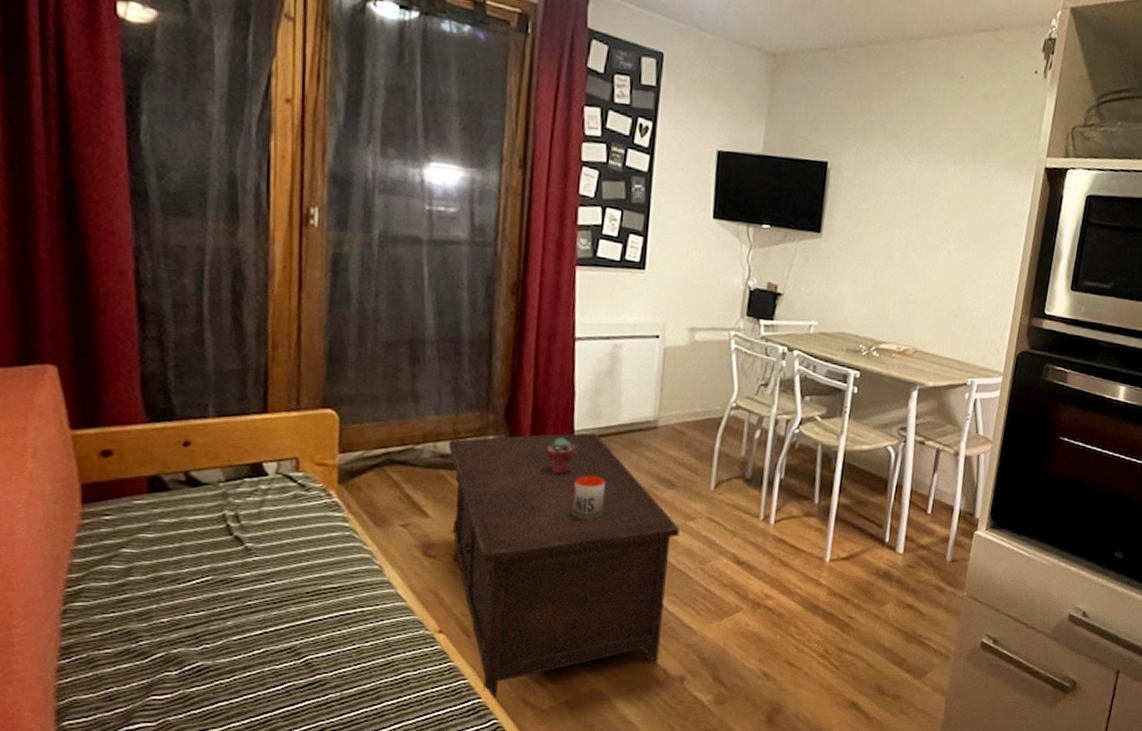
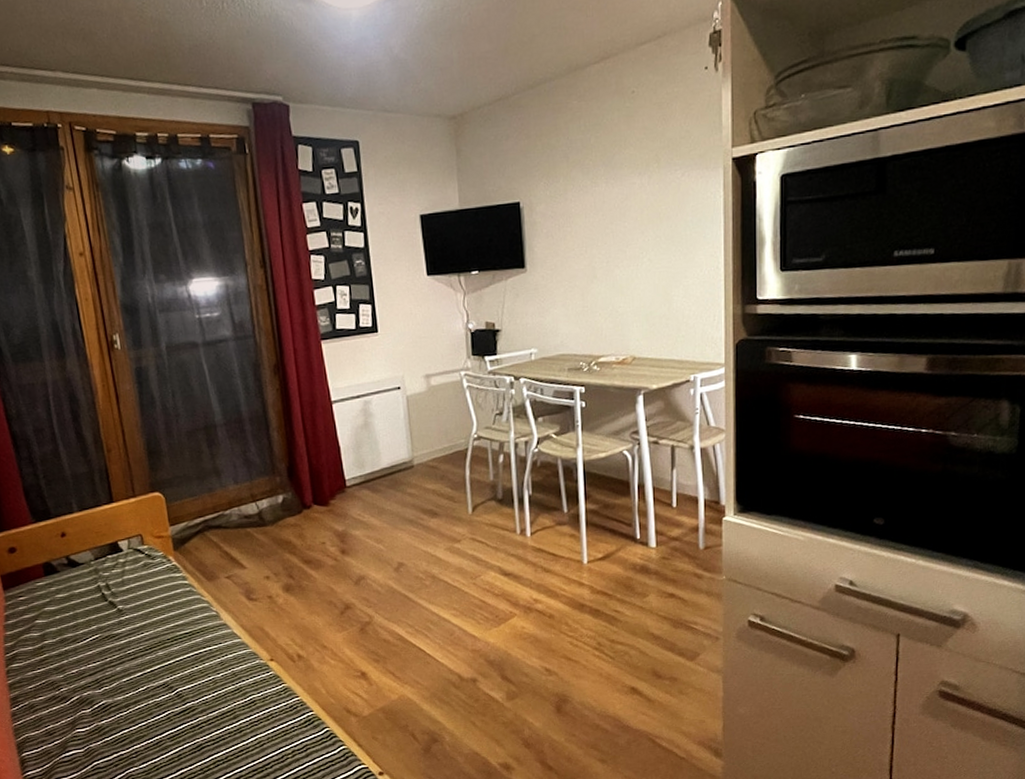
cabinet: present [449,432,680,699] -> none [249,479,451,711]
potted succulent: present [546,437,576,474] -> none [326,487,350,519]
mug: present [572,476,606,520] -> none [353,516,382,554]

